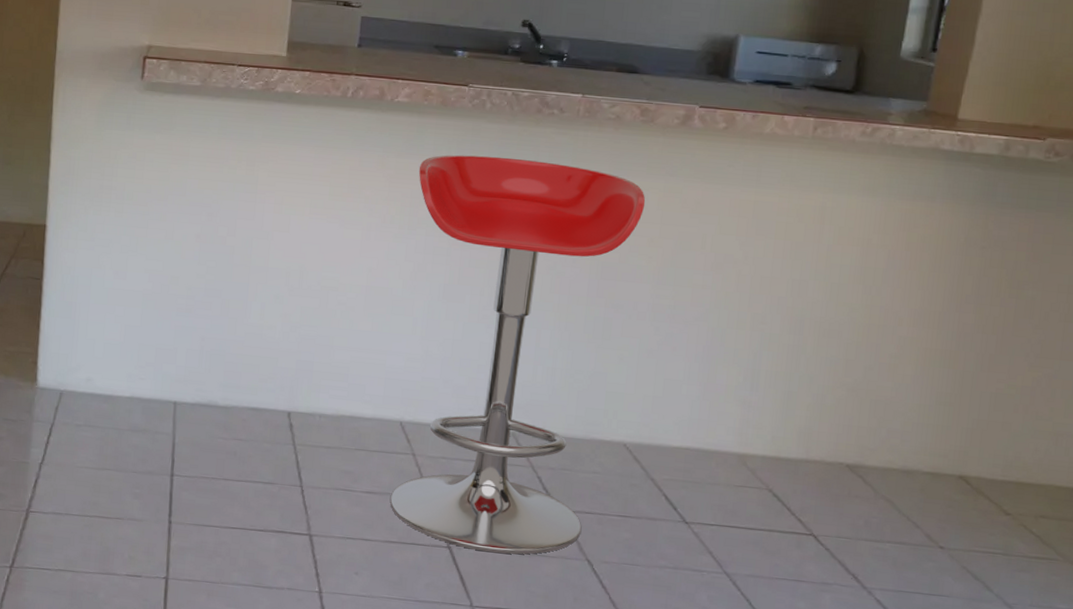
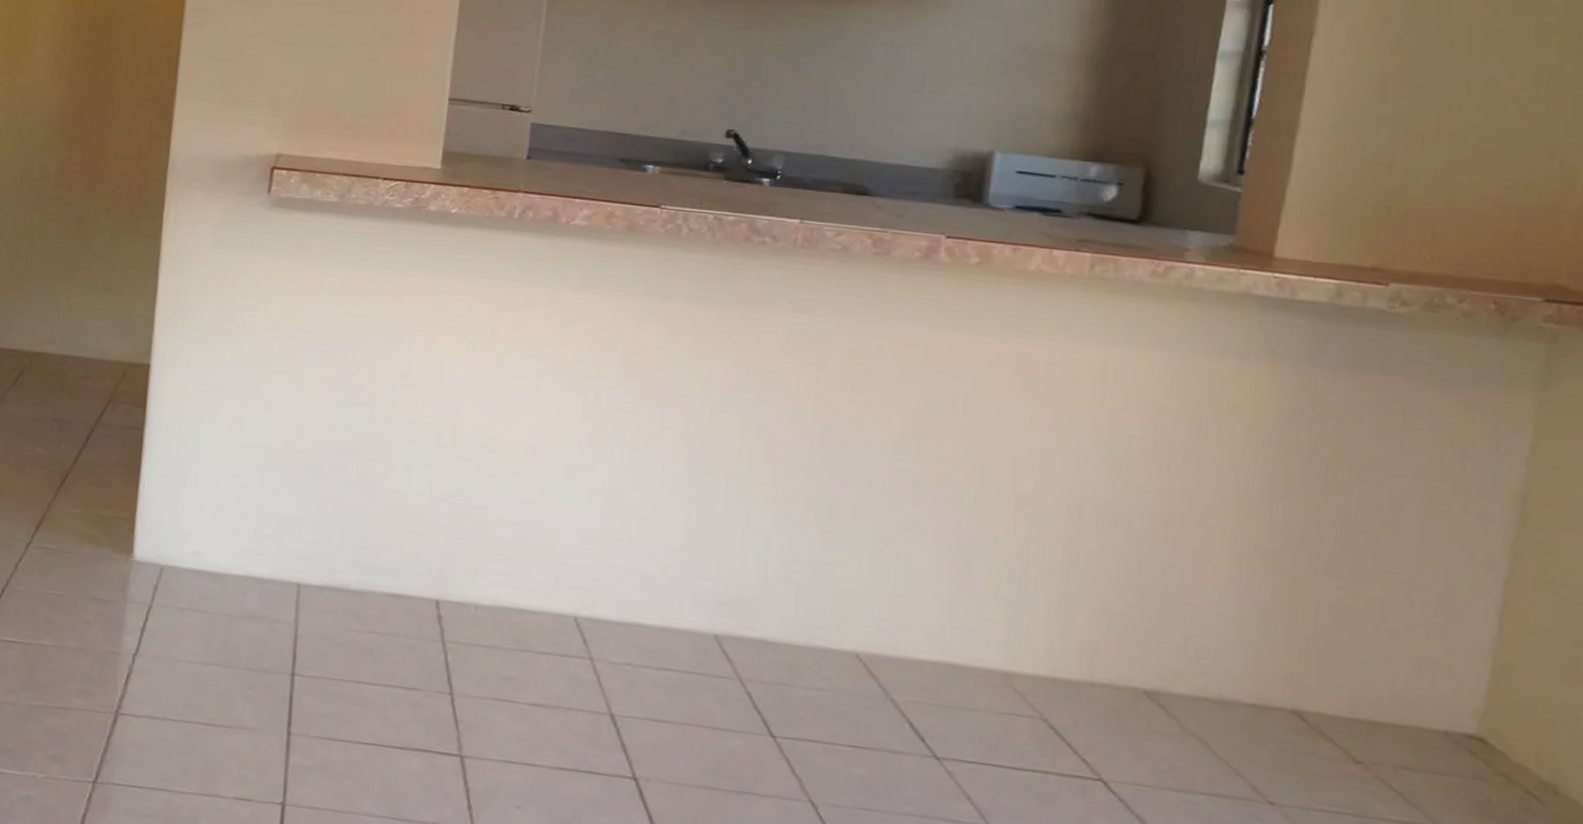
bar stool: present [390,154,646,555] -> none [561,290,880,792]

